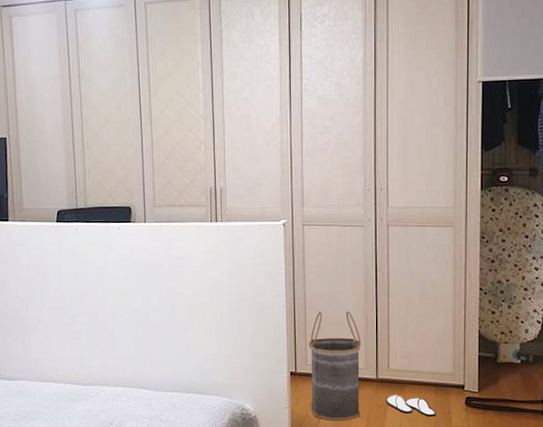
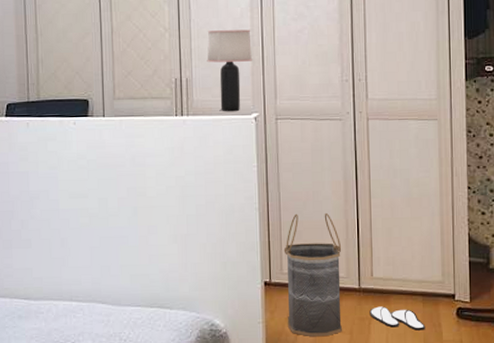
table lamp: none [239,142,282,219] -> present [207,29,253,112]

